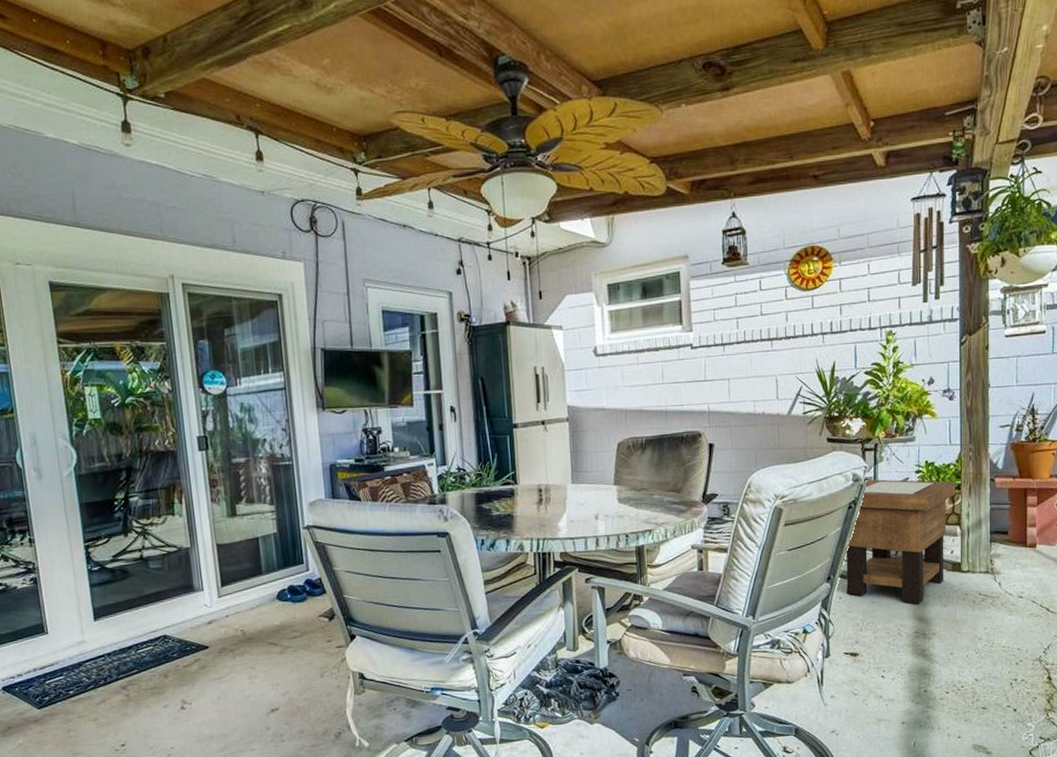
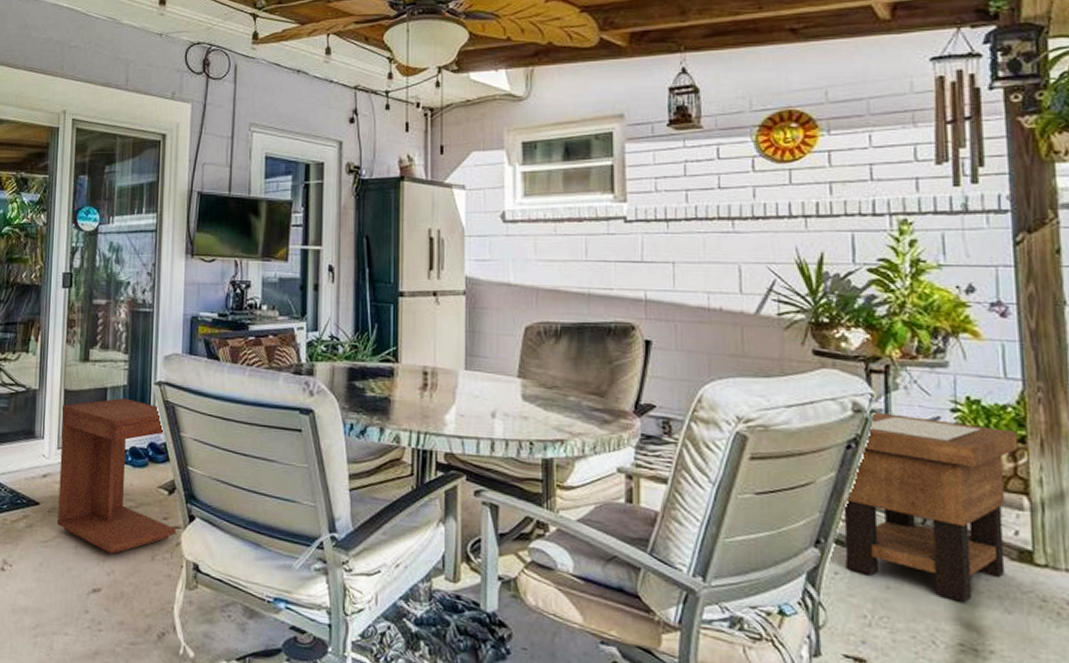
side table: none [216,544,341,678] -> present [57,398,177,554]

